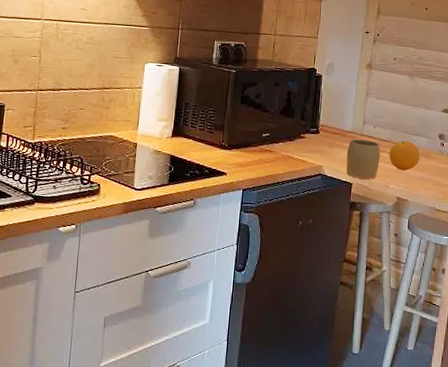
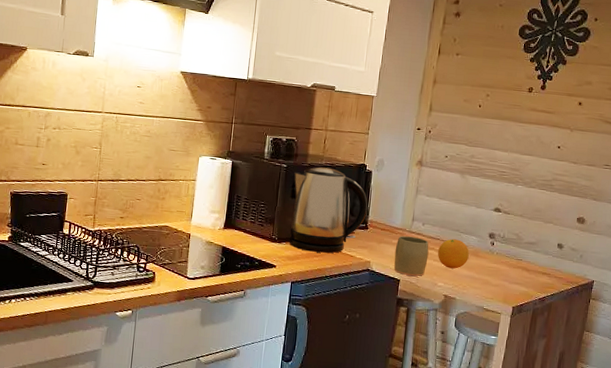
kettle: none [239,72,319,159] -> present [289,167,368,254]

